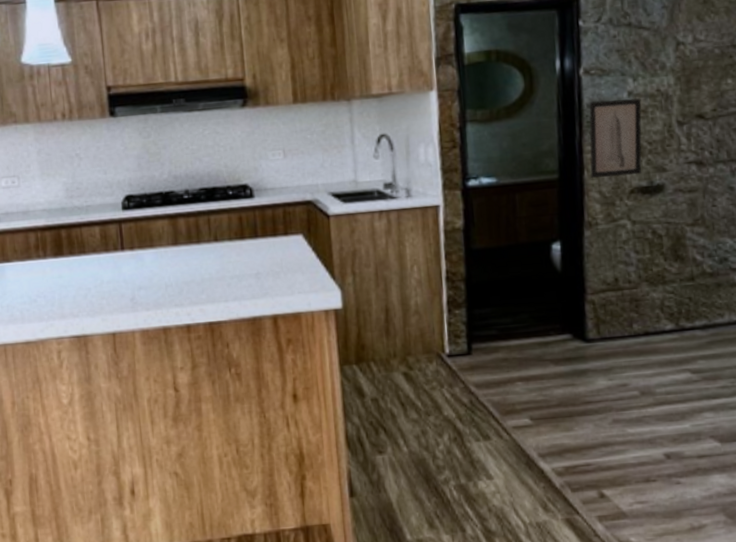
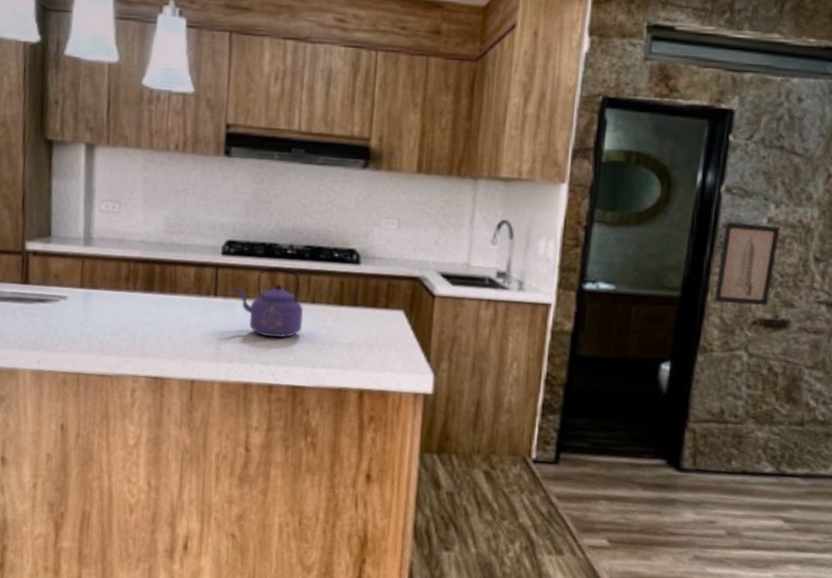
kettle: none [141,213,210,280] -> present [236,267,304,338]

